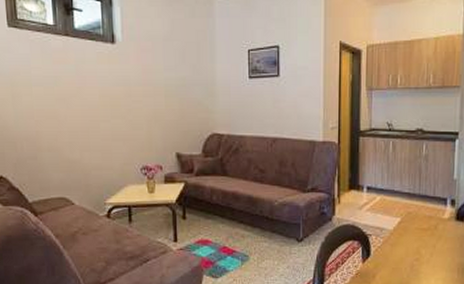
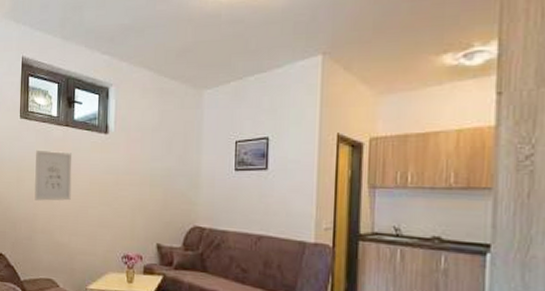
wall art: none [32,62,79,117] -> present [34,149,72,201]

